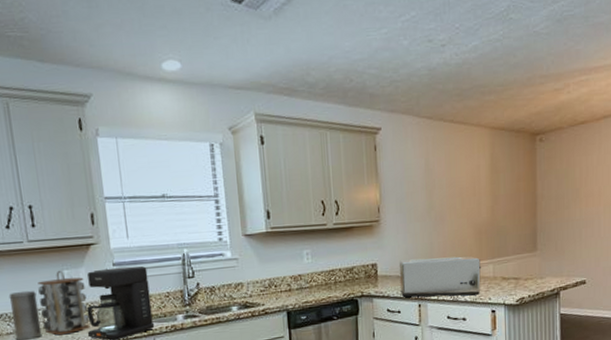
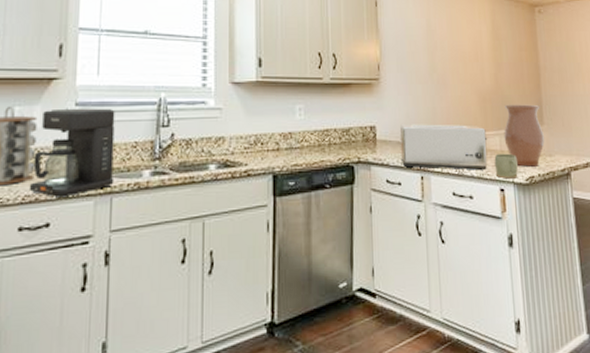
mug: none [487,279,509,302] -> present [494,153,518,179]
vase: none [497,232,536,290] -> present [504,104,544,167]

